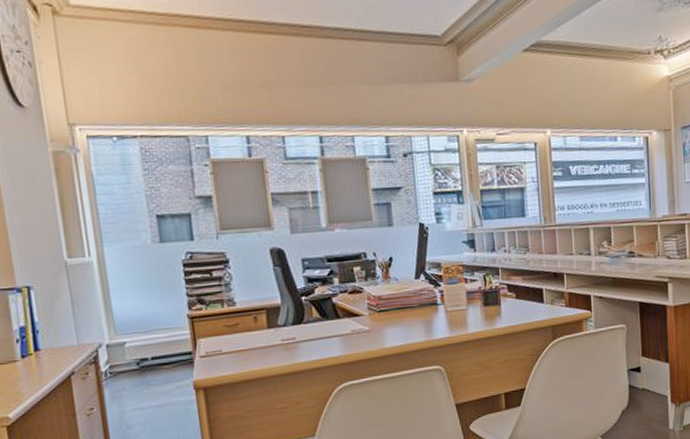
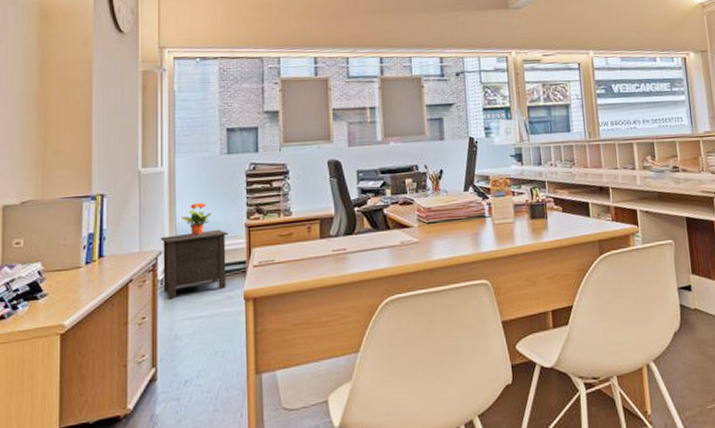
nightstand: none [98,320,174,390] -> present [160,229,228,298]
potted plant: none [117,293,150,327] -> present [181,202,211,235]

